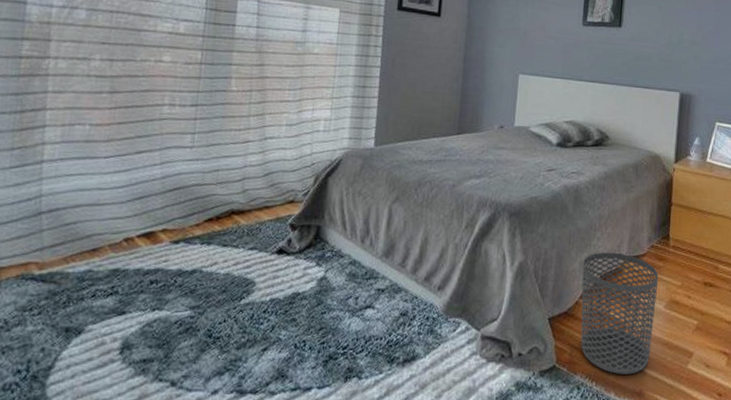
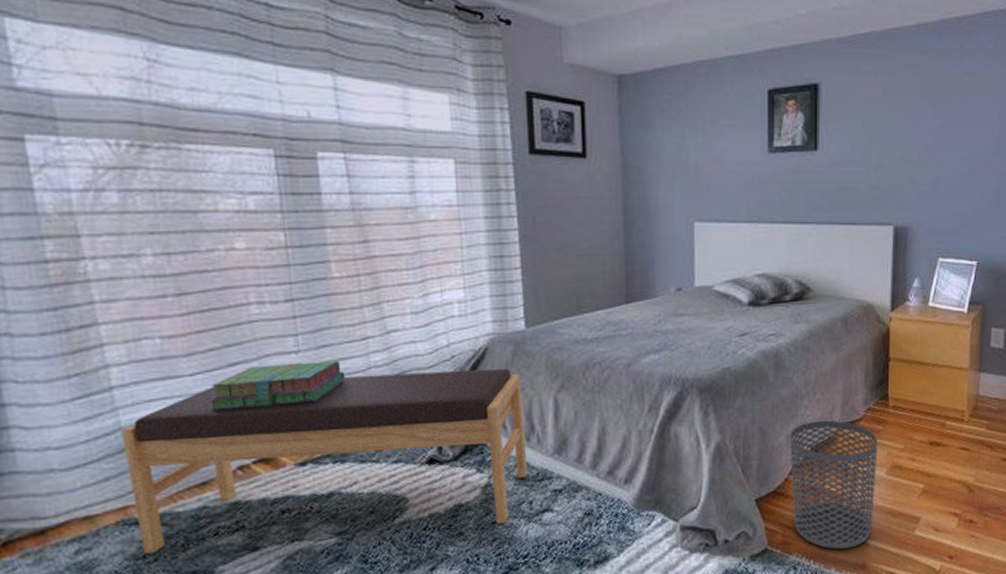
bench: none [31,169,364,315] -> present [121,368,528,554]
stack of books: none [115,155,226,191] -> present [209,361,346,411]

